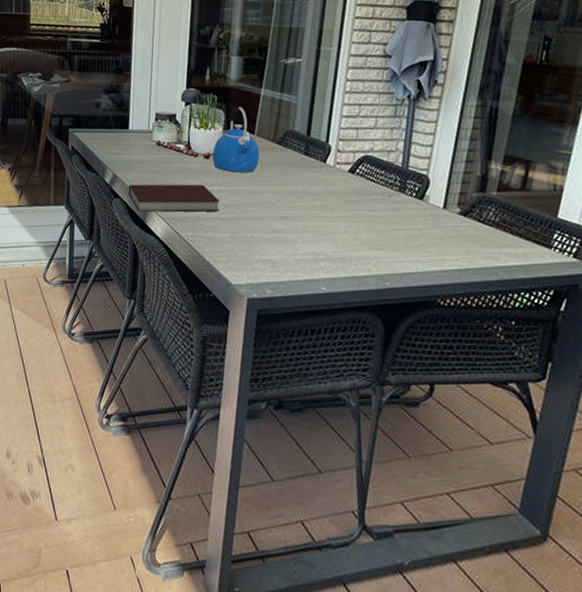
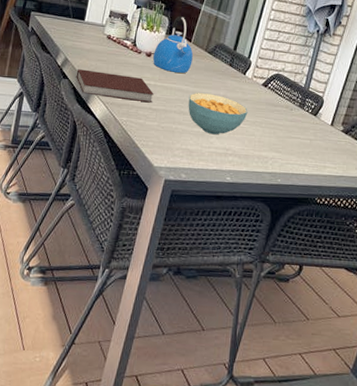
cereal bowl: none [261,191,336,239] -> present [188,93,248,135]

